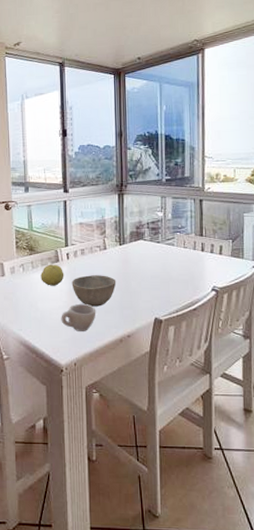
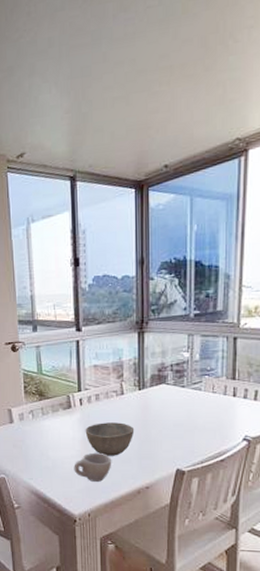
fruit: present [41,264,64,286] -> none [51,410,77,434]

